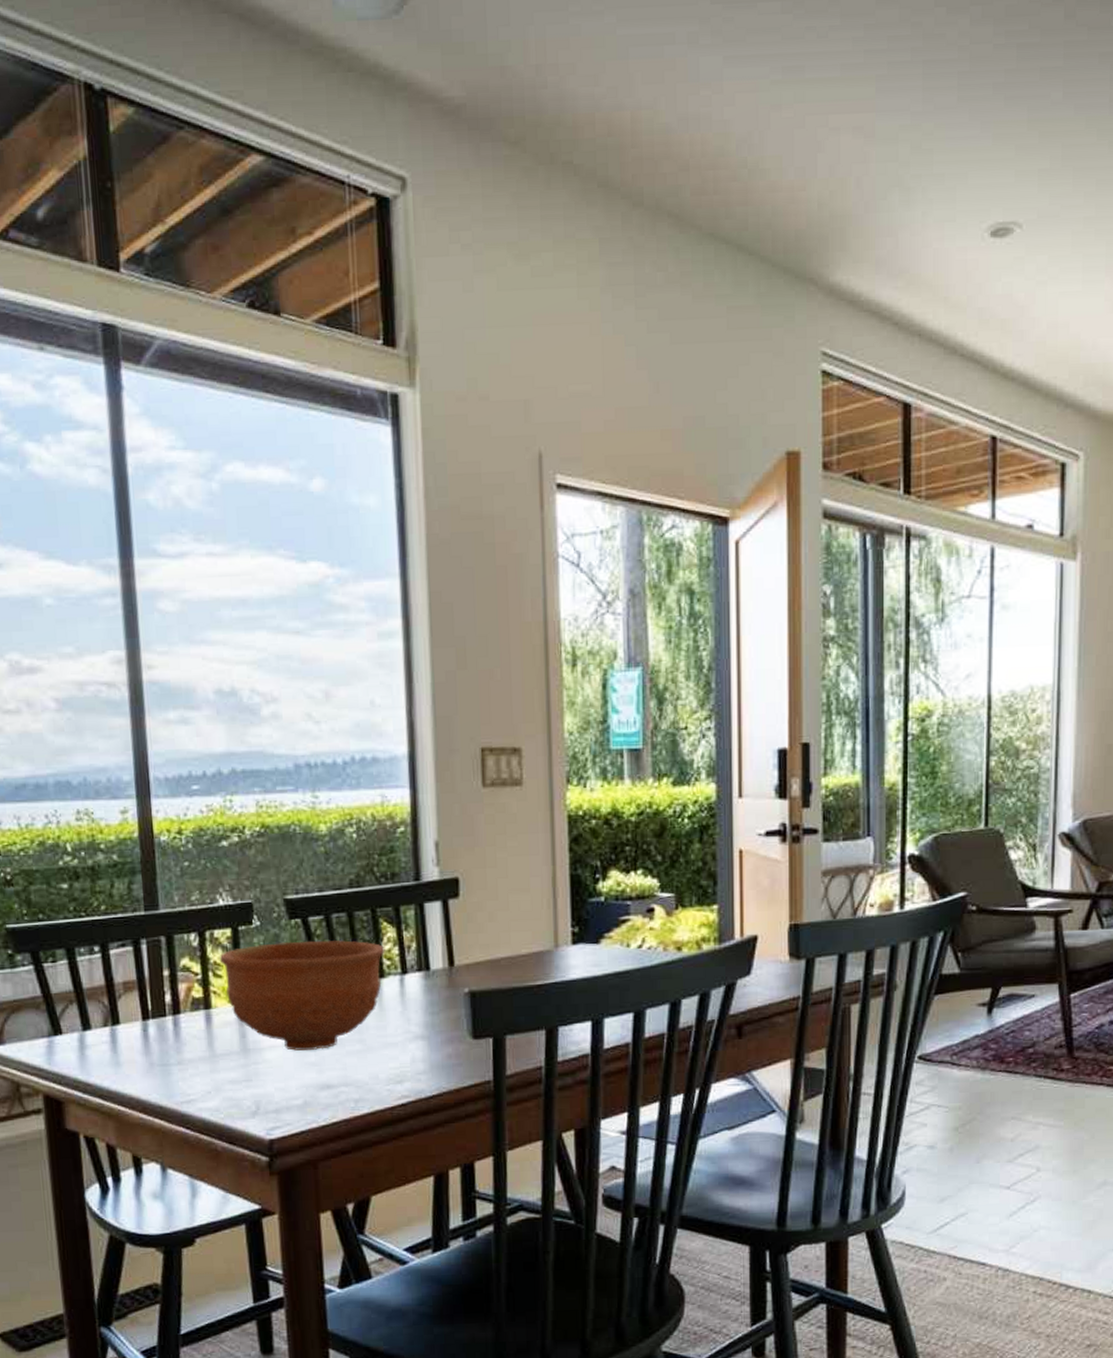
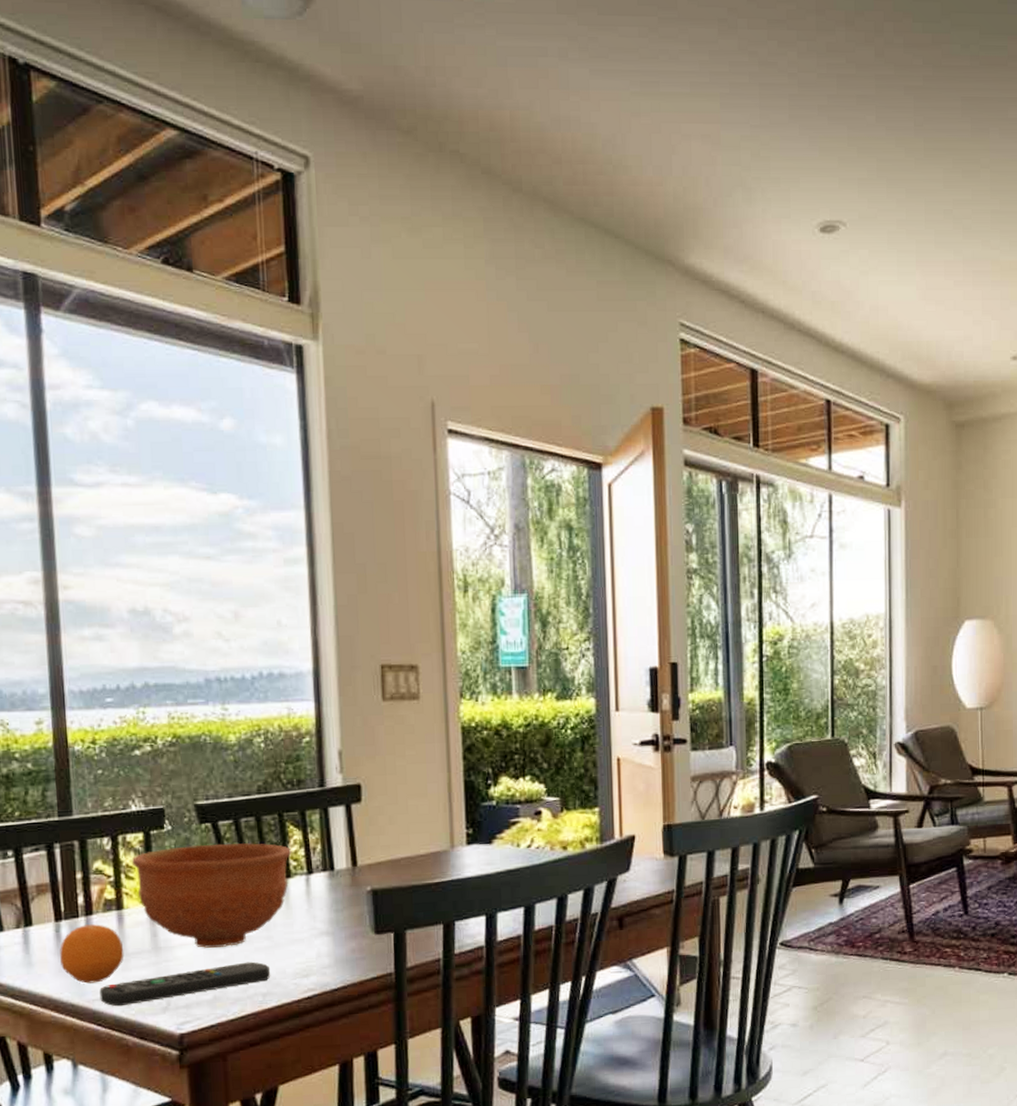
fruit: none [147,1022,213,1085] -> present [60,923,124,984]
remote control: none [188,1066,363,1110] -> present [99,961,271,1007]

